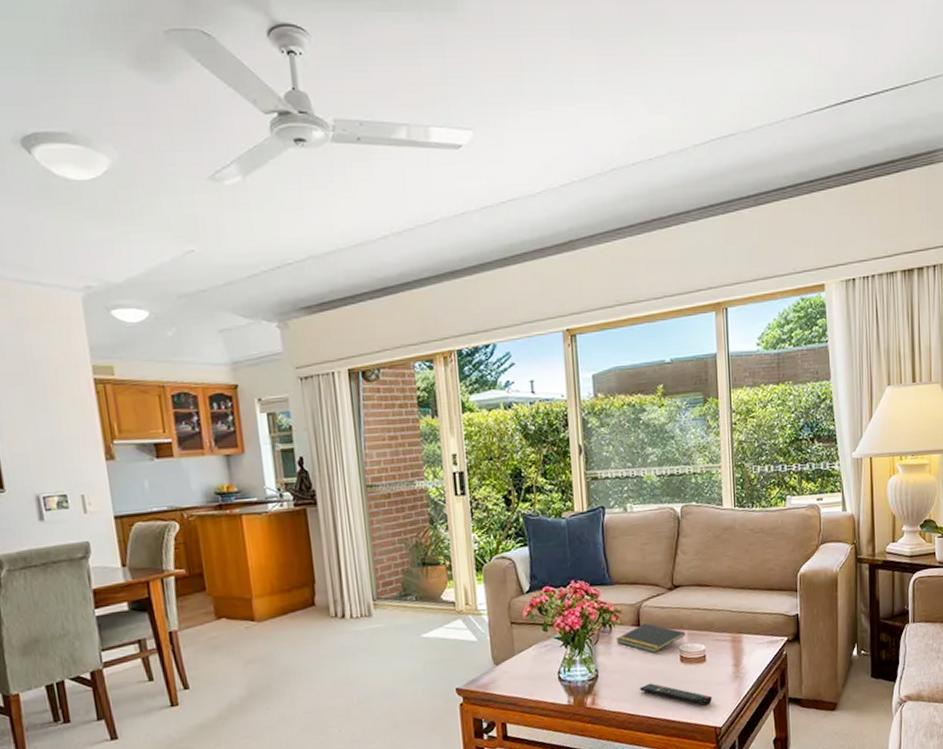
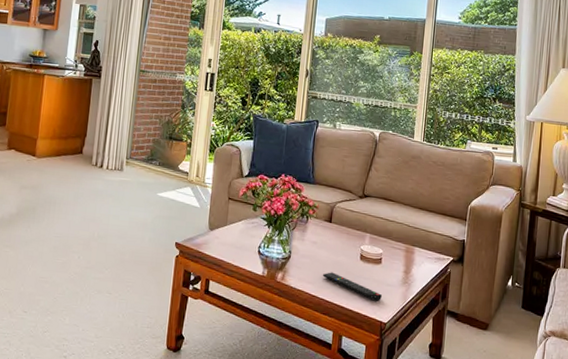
notepad: present [616,623,685,653] -> none [310,221,367,248]

